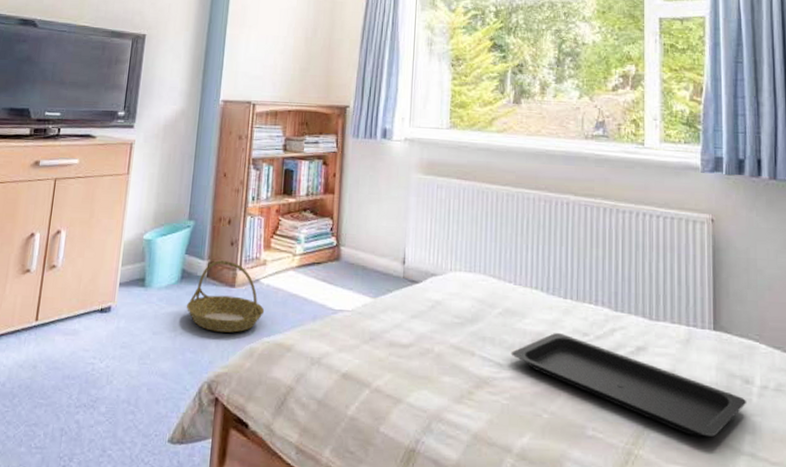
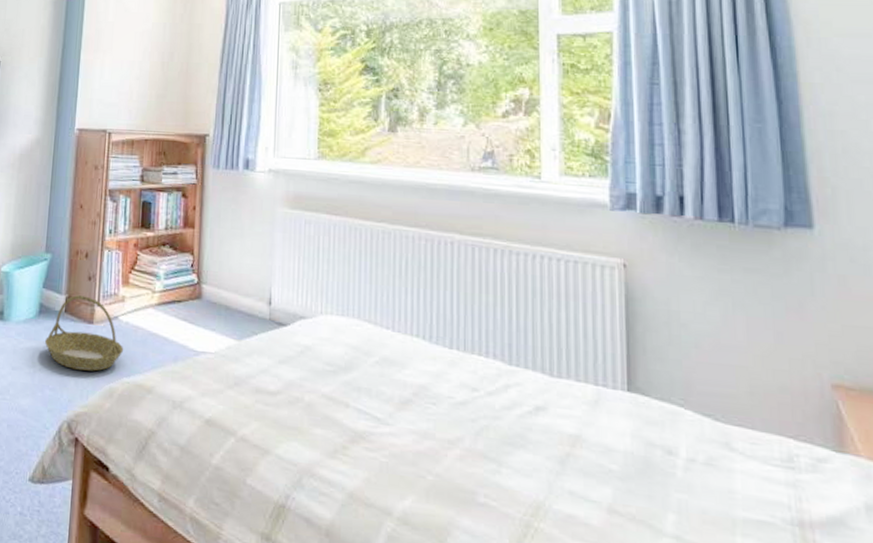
serving tray: present [511,333,747,438] -> none [389,386,670,514]

